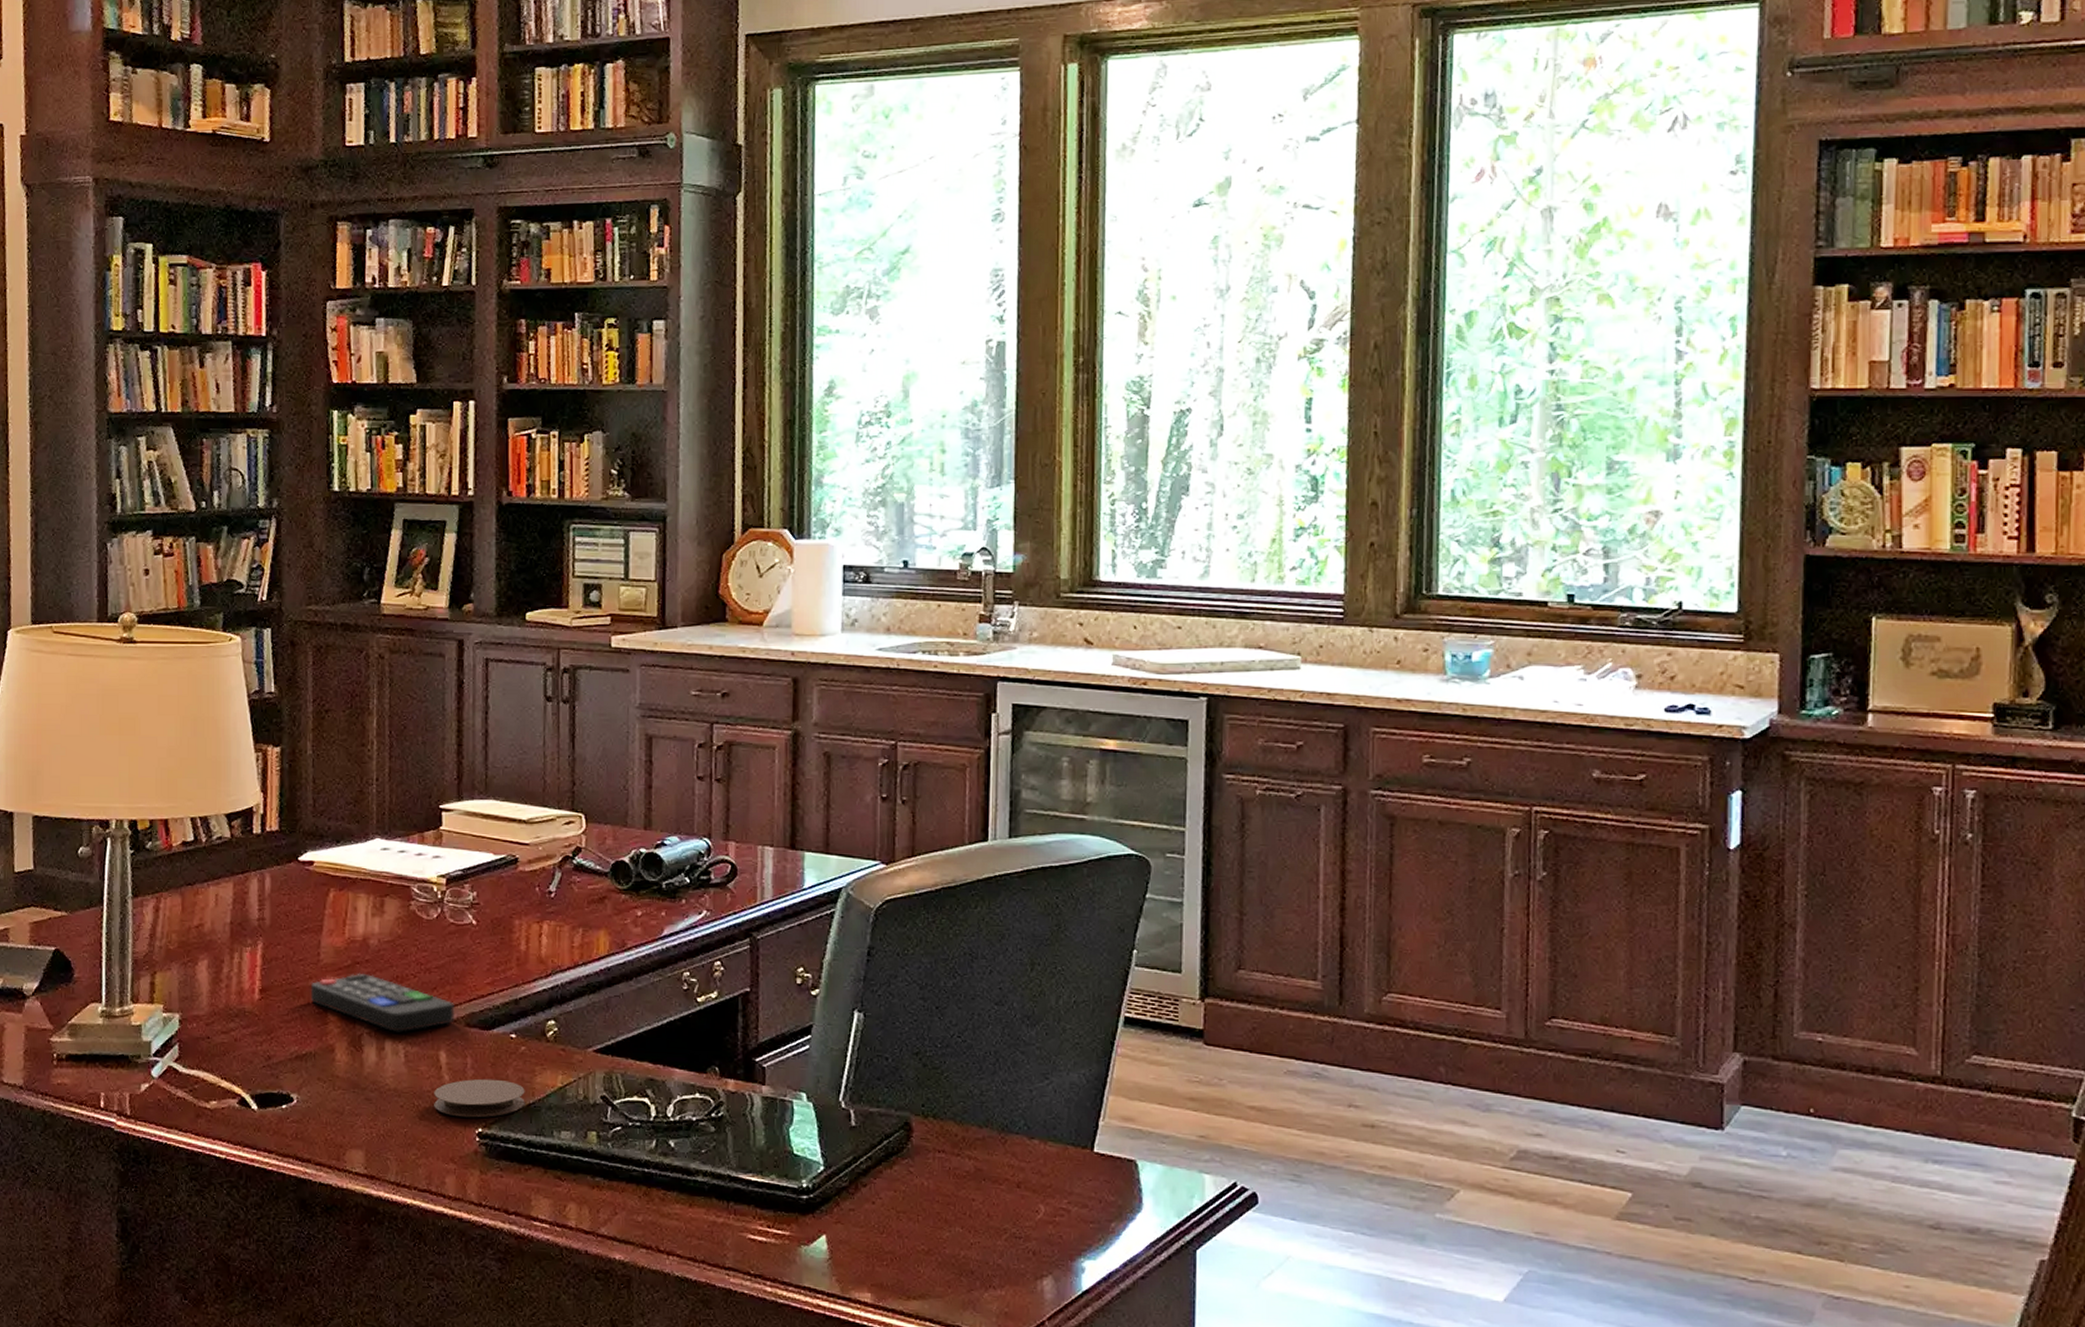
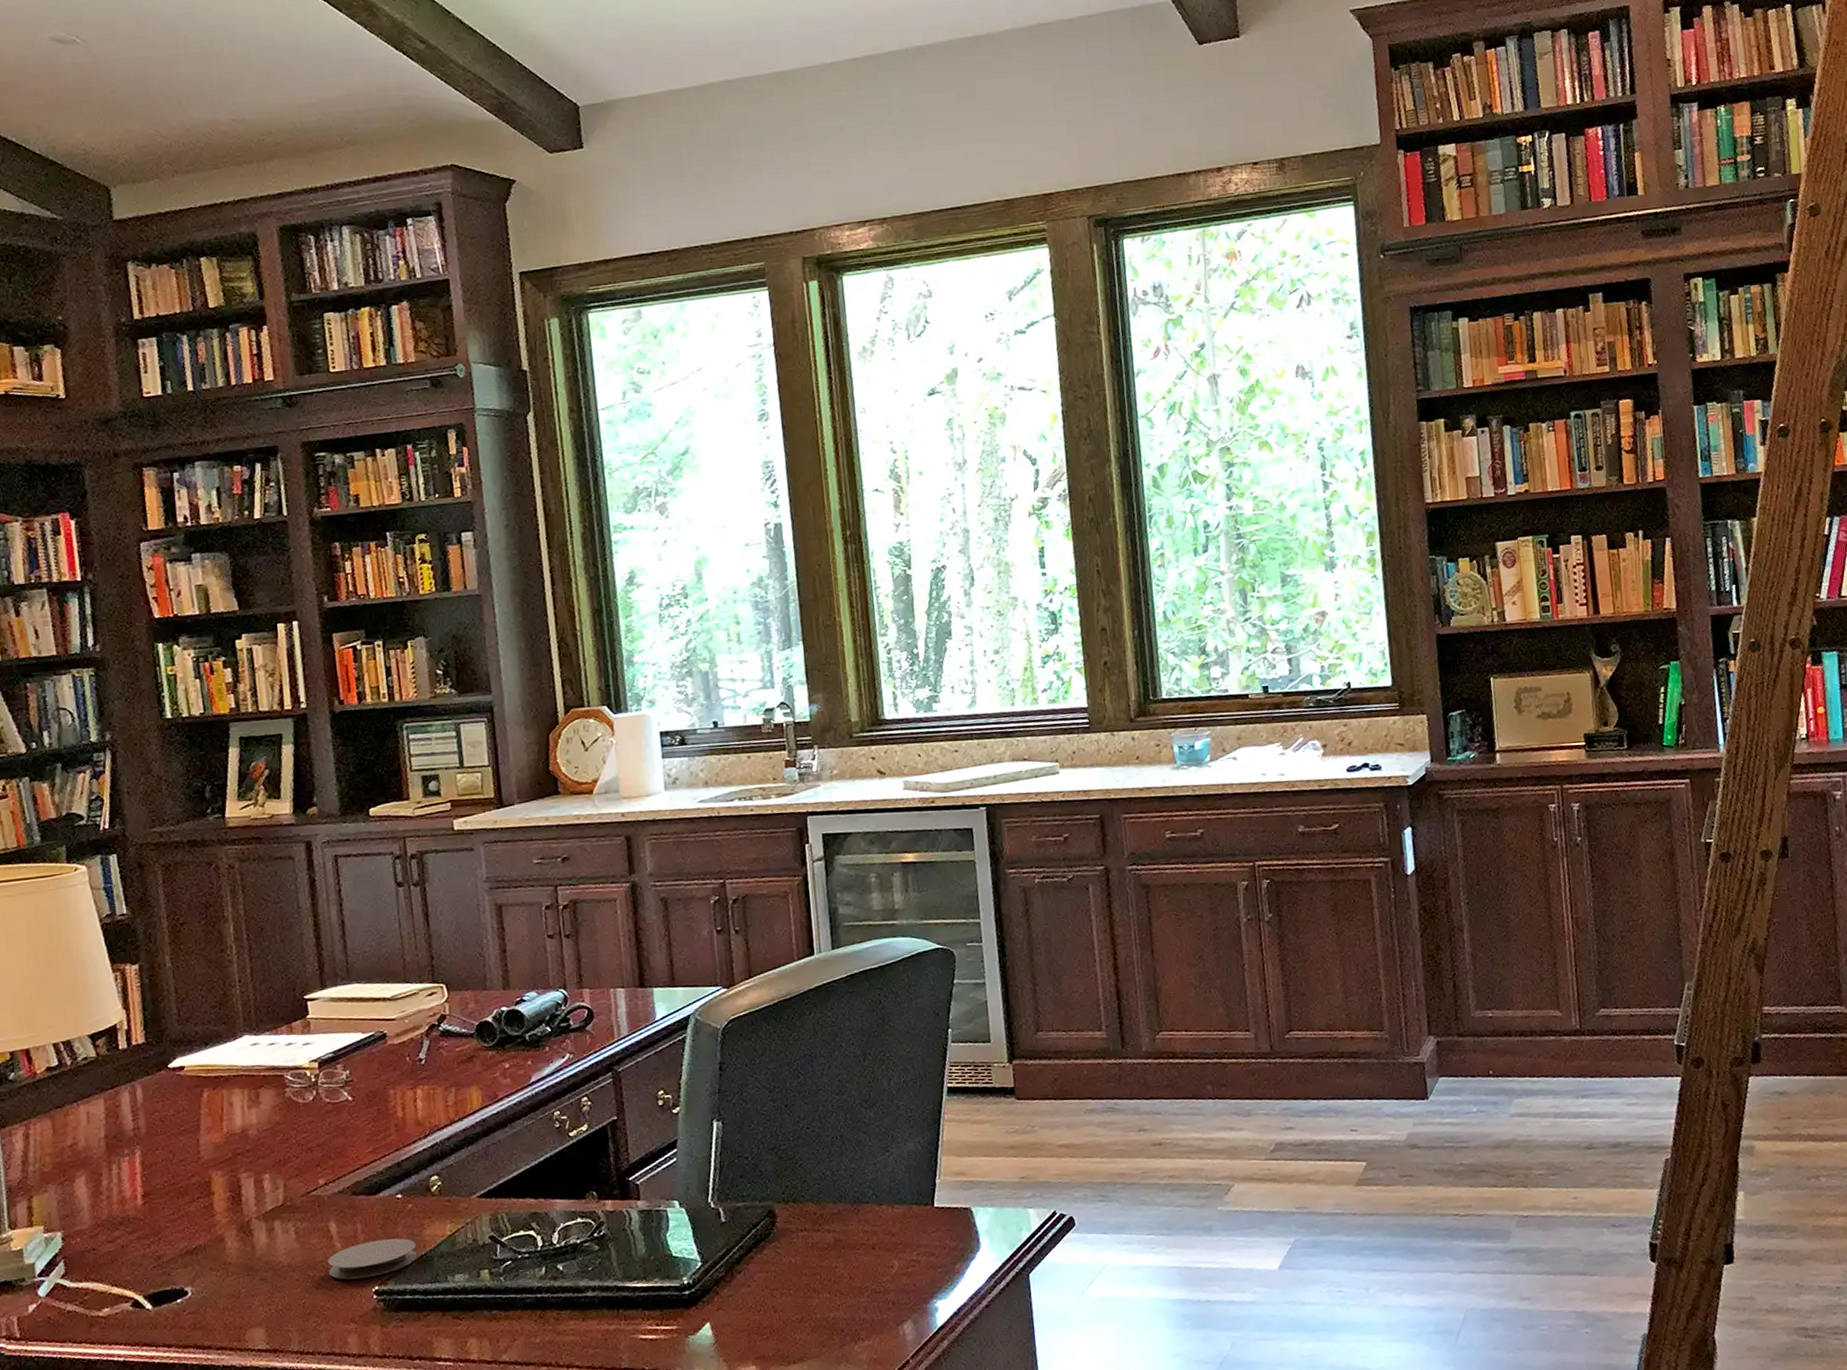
remote control: present [310,973,454,1033] -> none [194,1162,341,1213]

